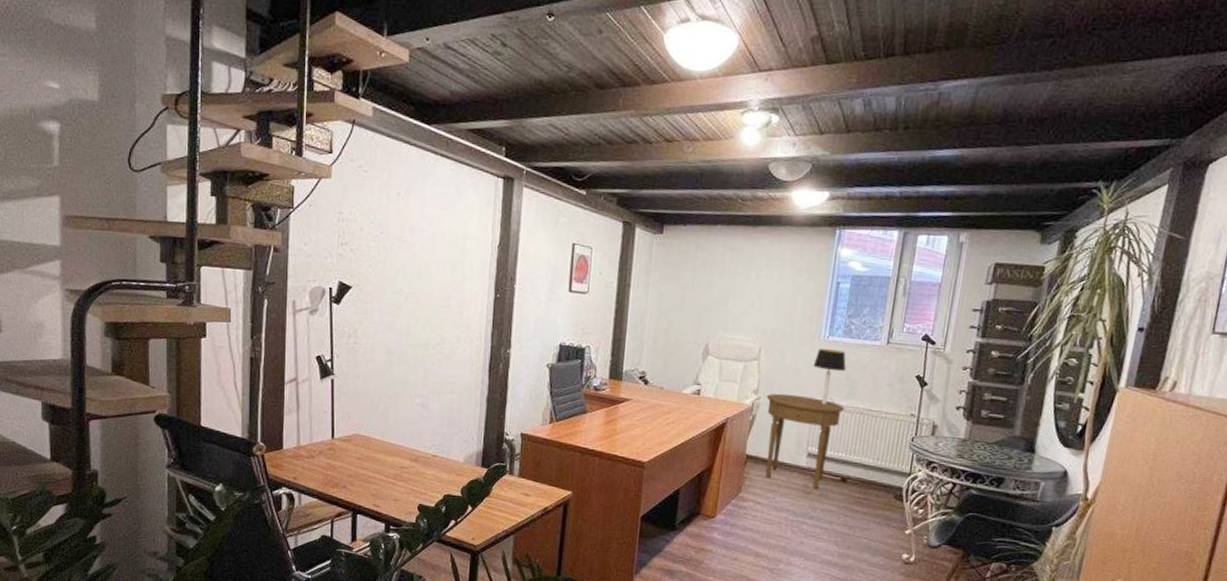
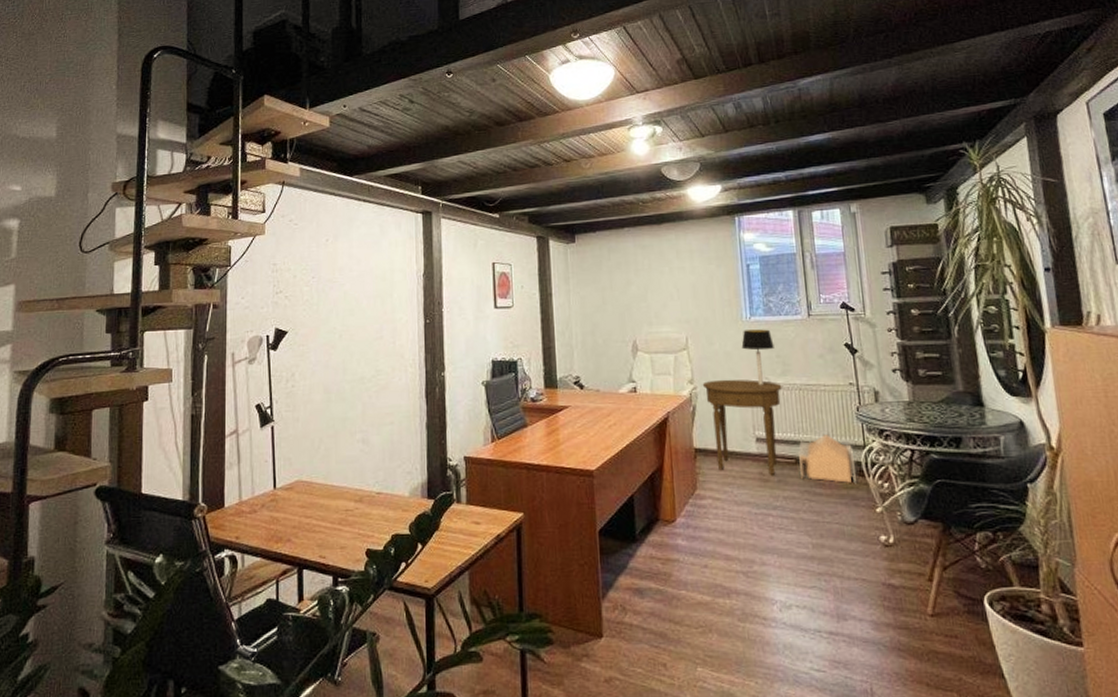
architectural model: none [842,459,898,507] -> present [797,435,856,484]

